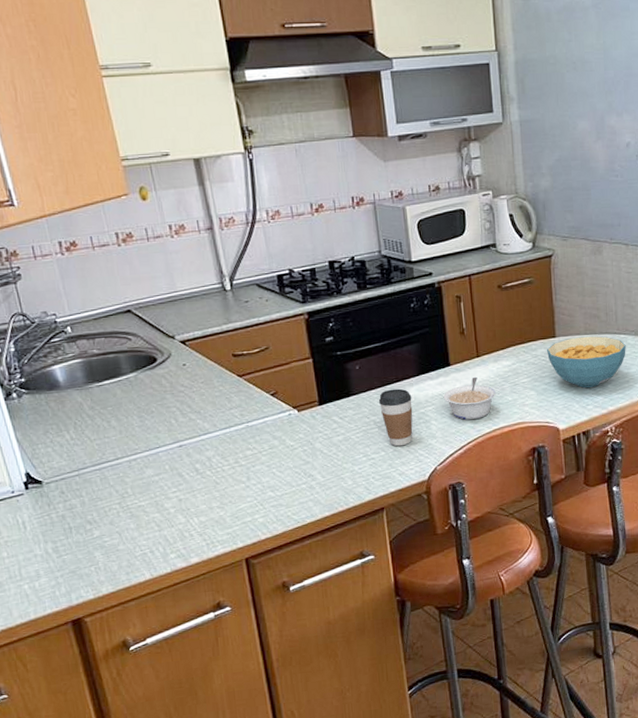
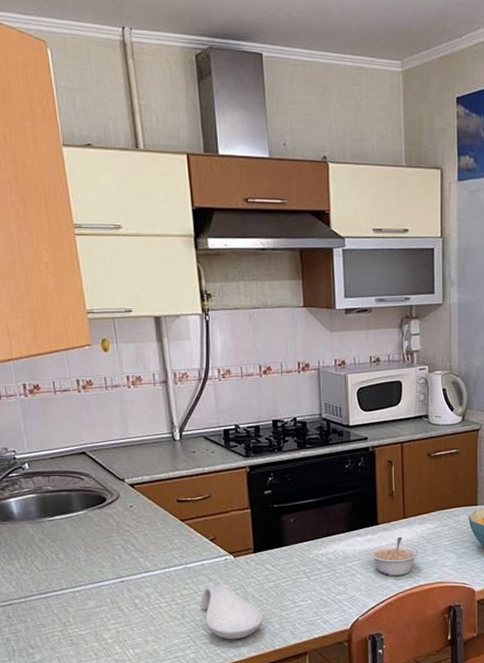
spoon rest: none [266,442,334,501] -> present [201,585,263,640]
coffee cup: present [378,388,413,447] -> none [309,542,340,596]

